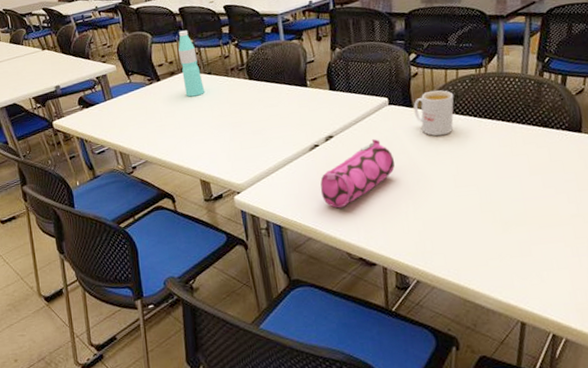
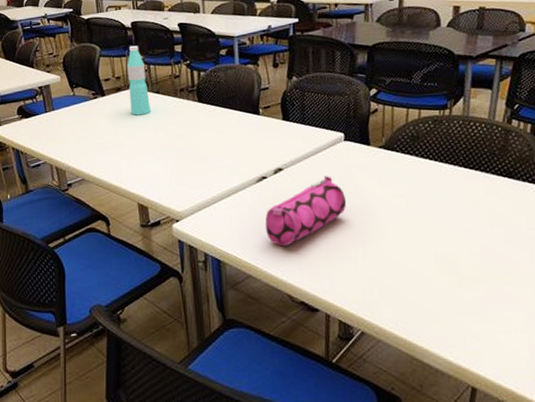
mug: present [413,90,454,136] -> none [370,129,415,178]

